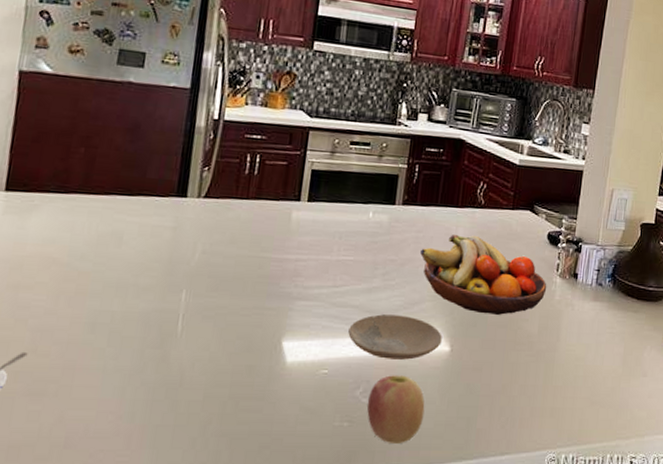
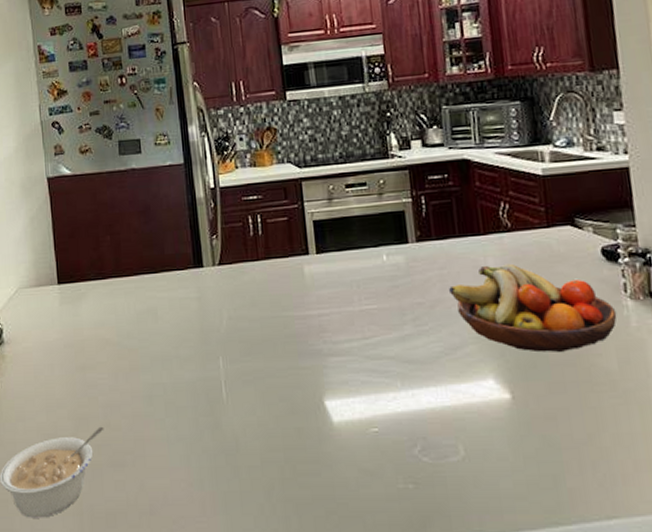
plate: present [348,314,442,360] -> none [390,362,499,412]
apple: present [366,375,425,443] -> none [428,429,499,507]

